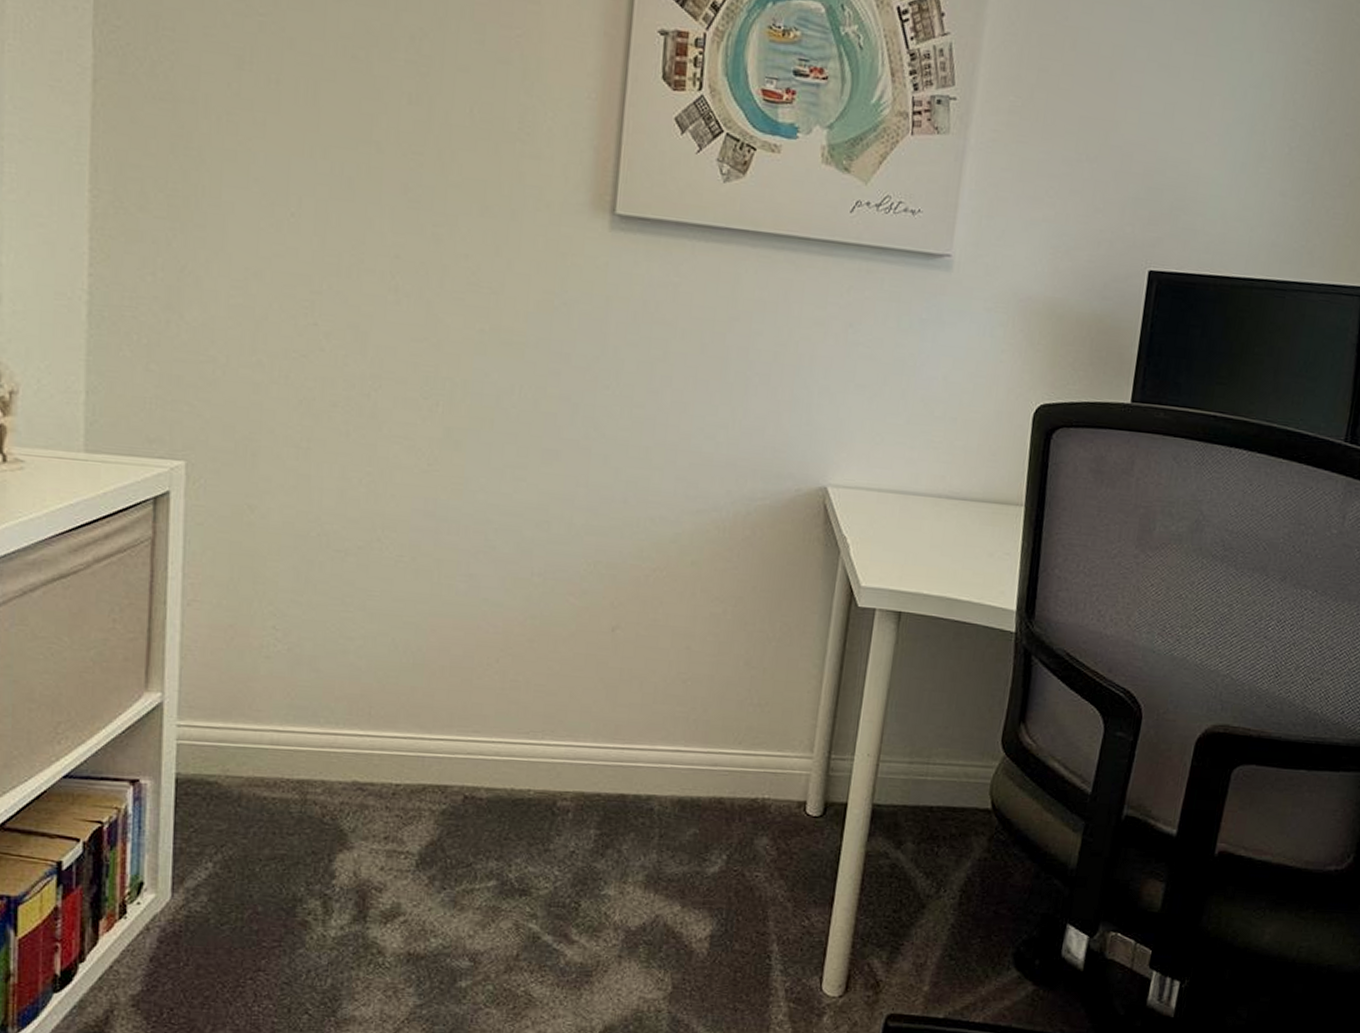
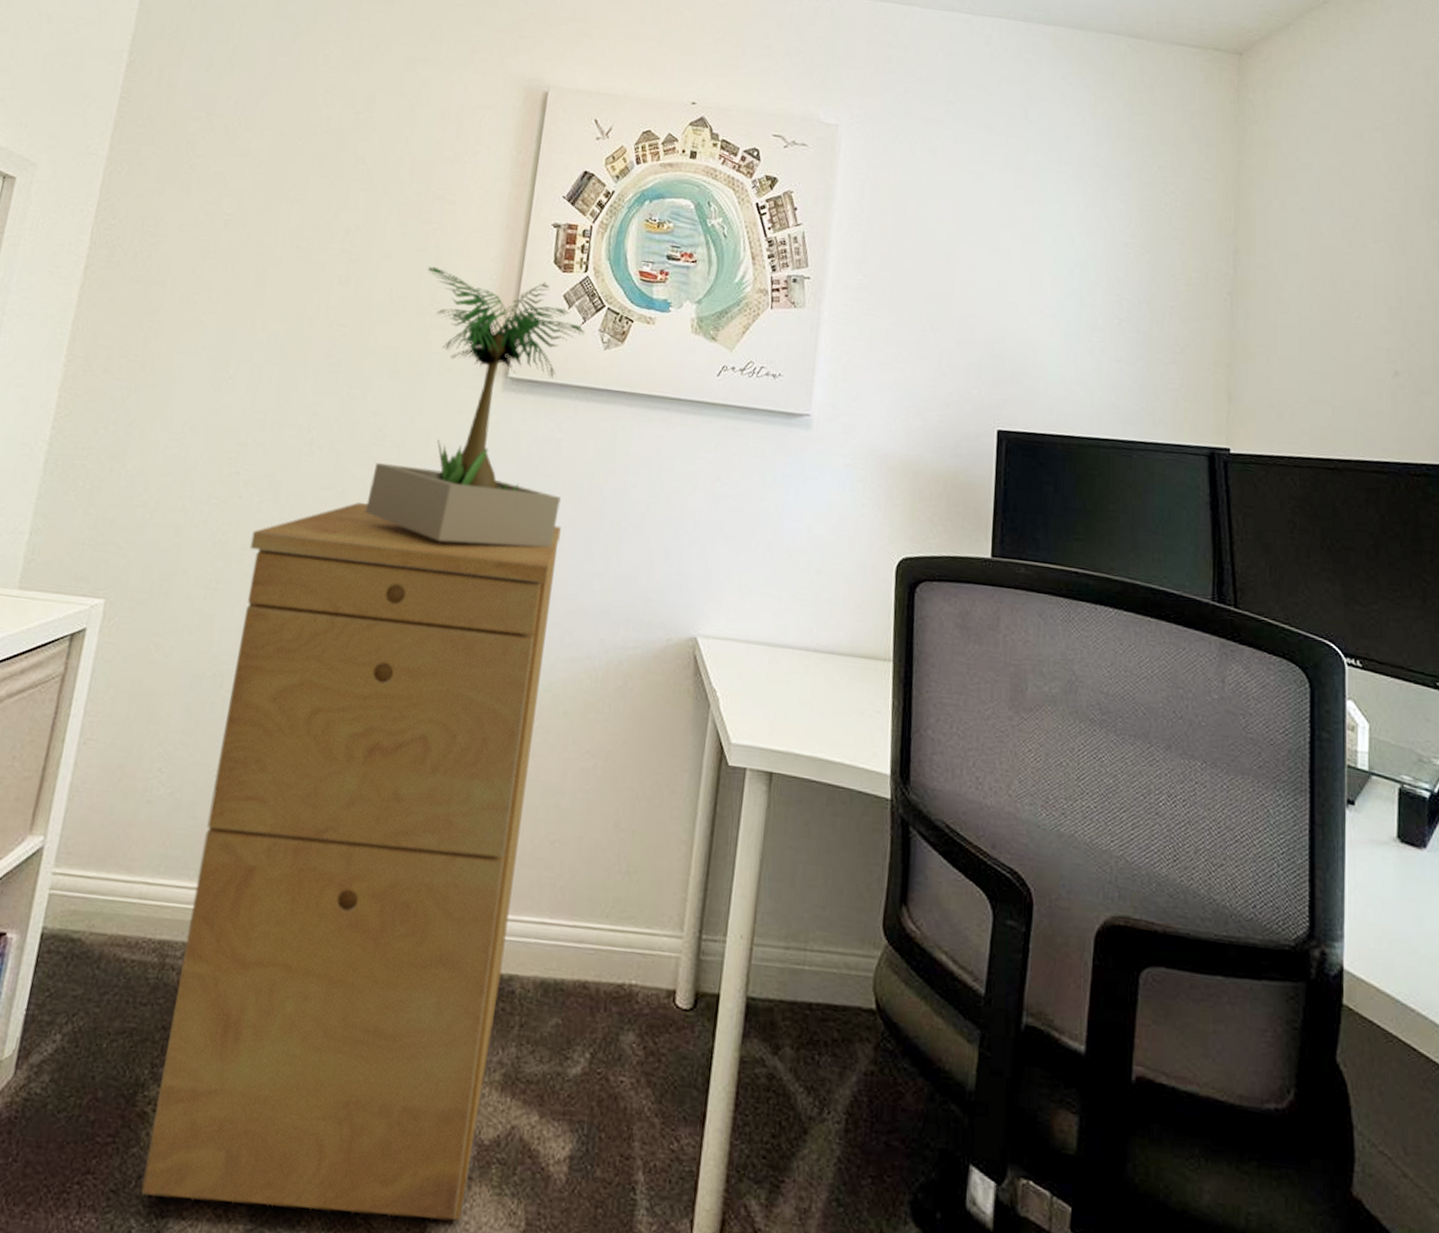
filing cabinet: none [312,355,682,989] -> present [141,502,561,1221]
potted plant: none [465,82,702,400] -> present [365,266,585,548]

